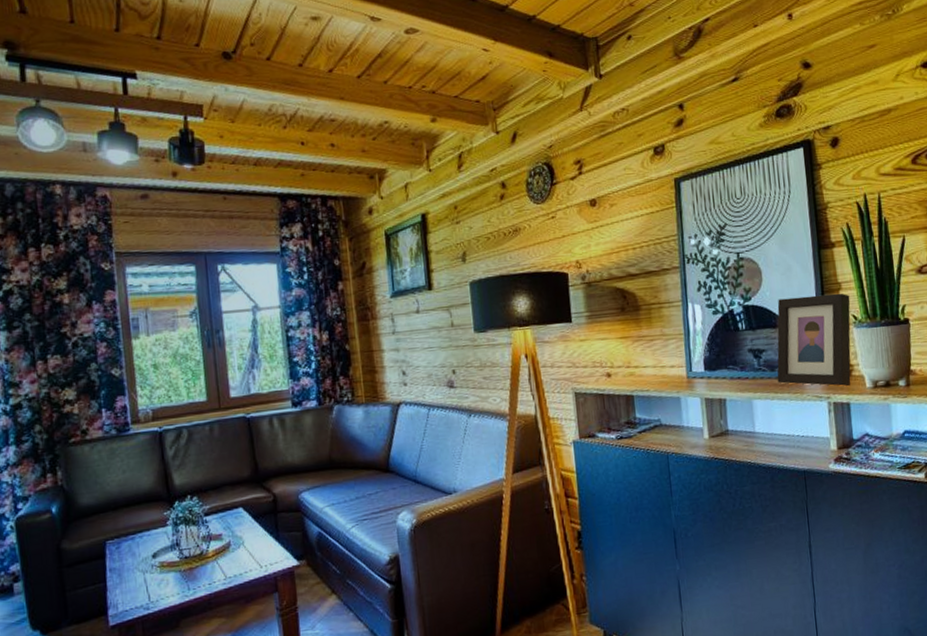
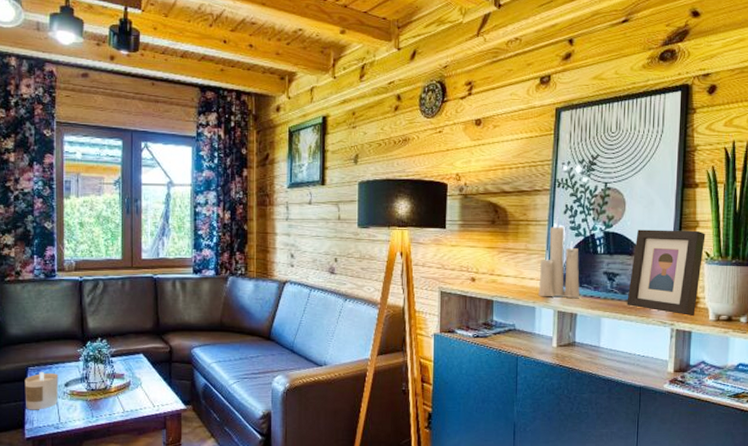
candle: none [102,543,146,592] -> present [24,371,59,410]
candle: none [679,296,727,385] -> present [537,217,580,298]

